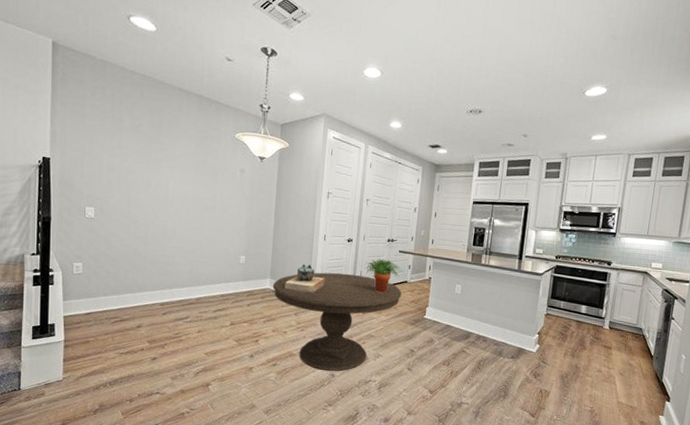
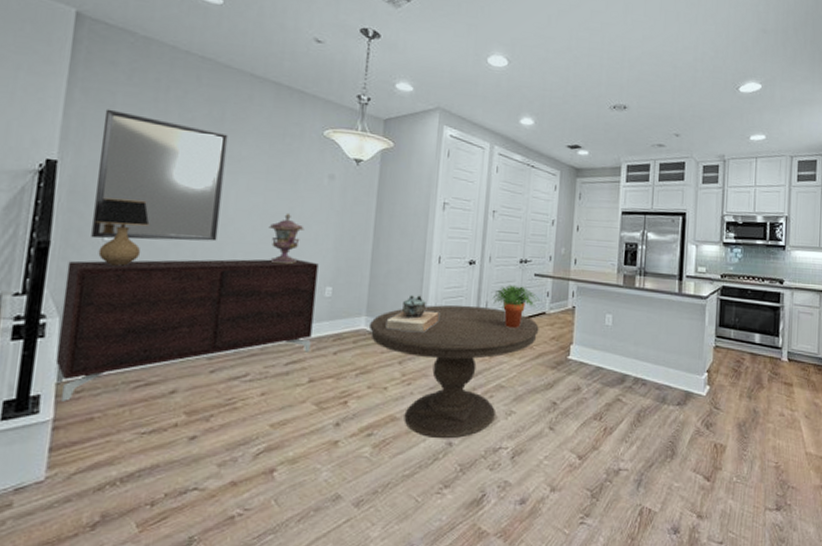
sideboard: none [62,231,235,329] -> present [53,259,319,402]
home mirror: none [77,118,166,220] -> present [91,109,228,242]
table lamp: none [79,186,126,237] -> present [95,197,163,267]
decorative urn: none [198,199,224,238] -> present [268,213,304,265]

